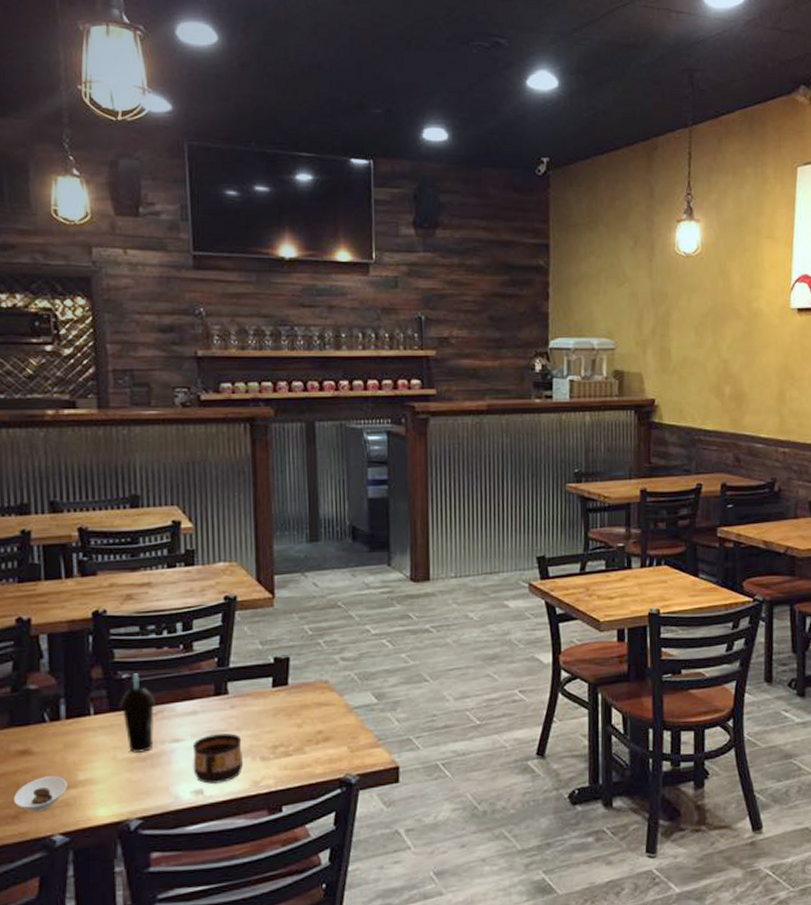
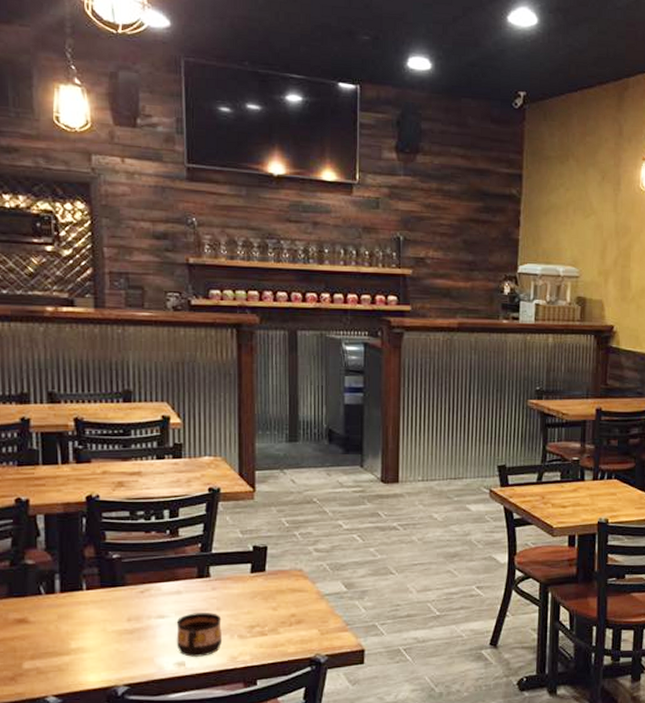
saucer: present [14,776,67,812] -> none [12,643,61,675]
cup: present [119,673,156,754] -> none [110,554,143,627]

